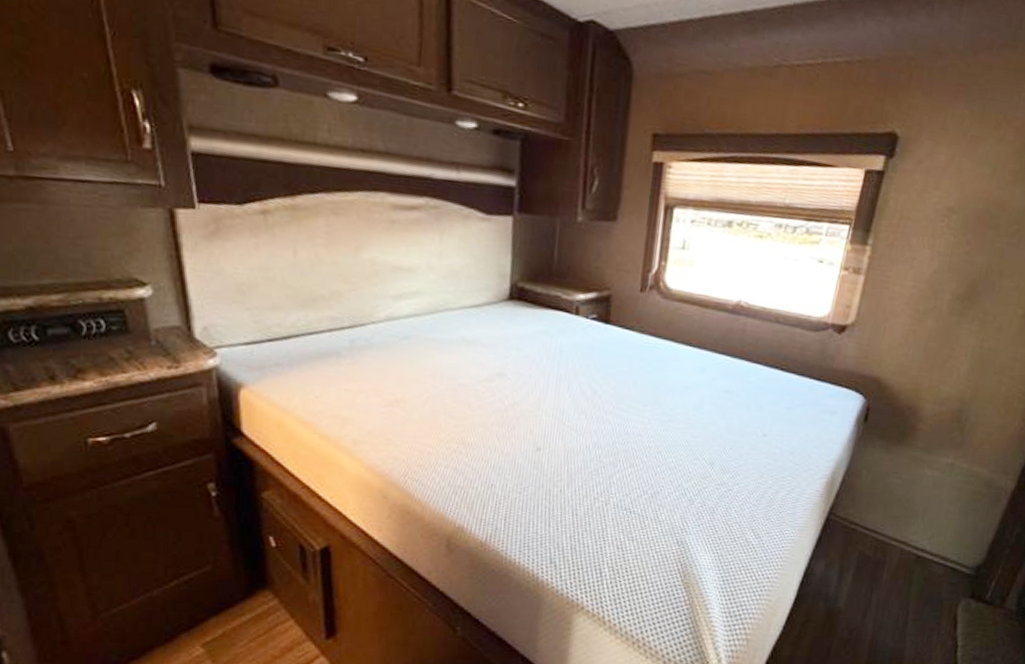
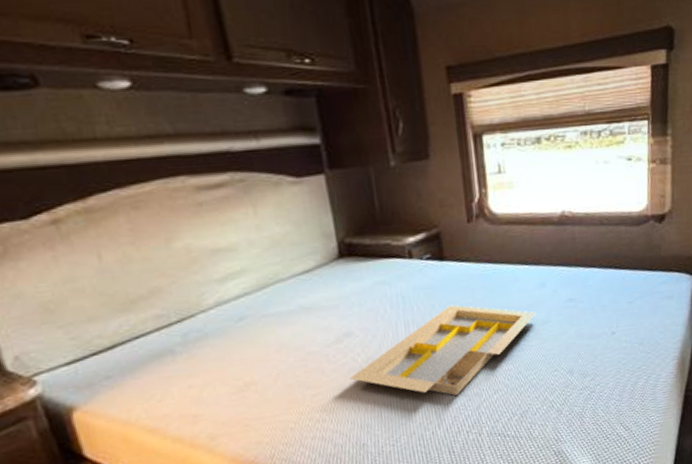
serving tray: none [493,369,690,461] -> present [350,304,537,396]

